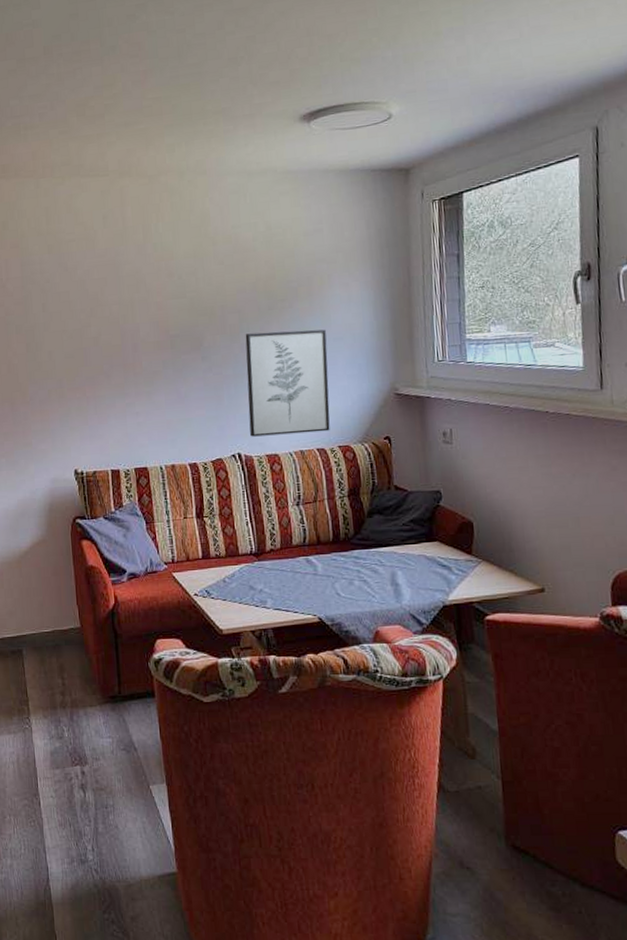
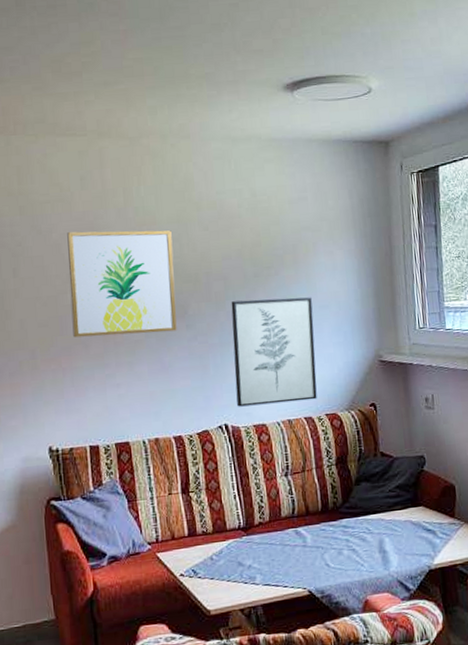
wall art: none [91,265,193,368] -> present [67,230,177,338]

